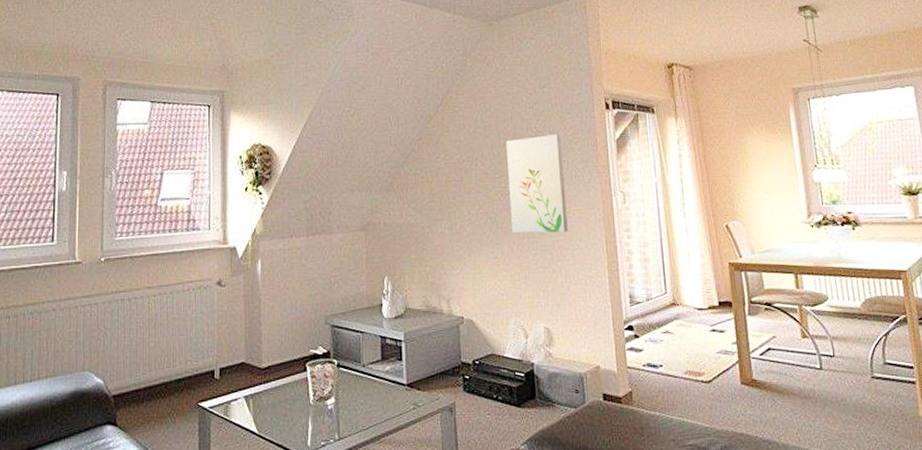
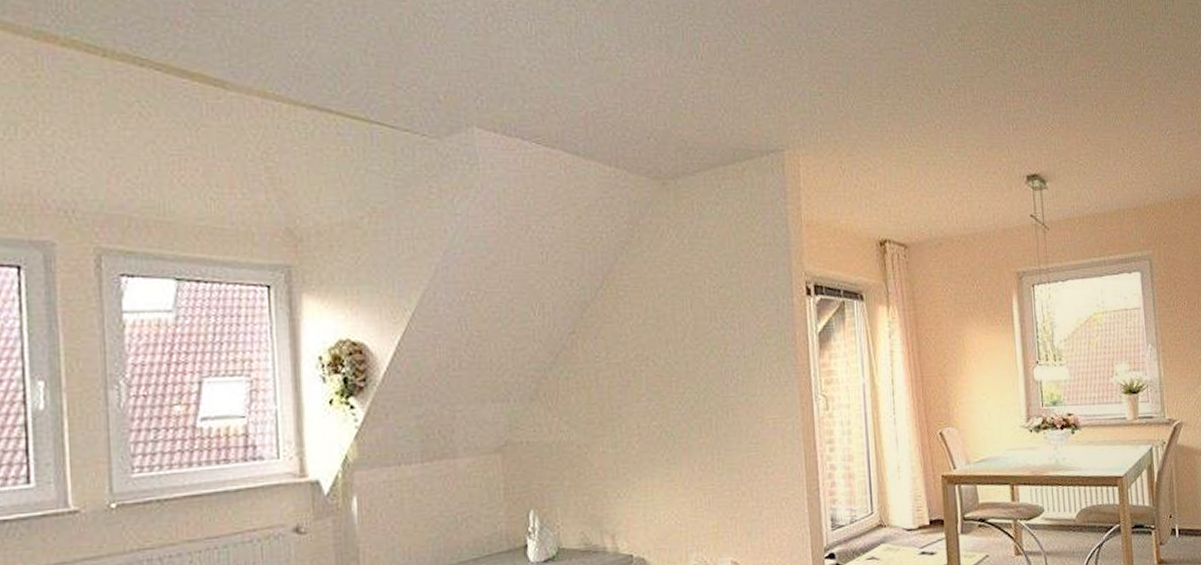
wall art: present [505,134,568,233] -> none [684,326,760,449]

